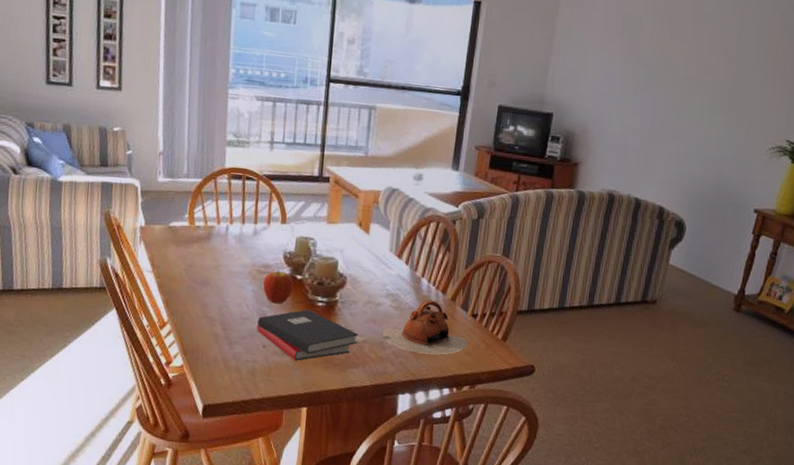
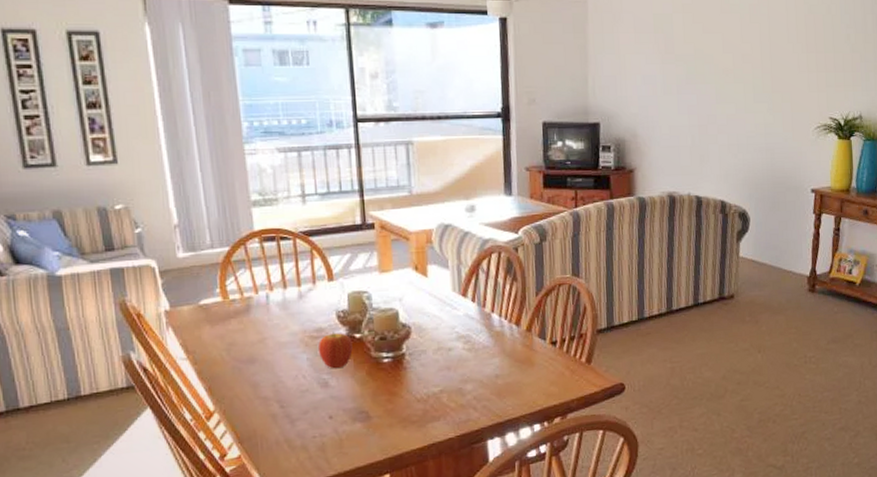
hardback book: present [256,309,358,361] -> none [318,368,434,426]
teapot: present [382,300,467,355] -> none [459,334,551,393]

